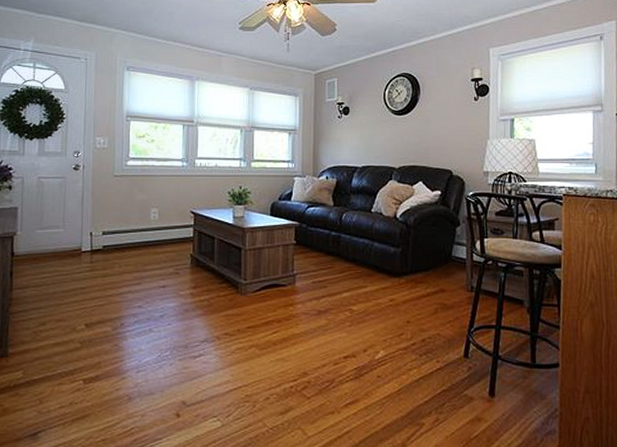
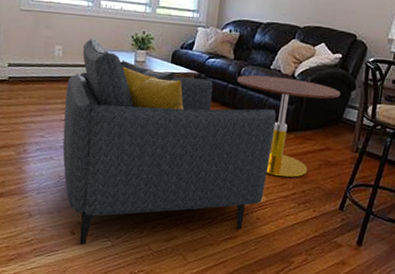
armchair: none [162,198,384,429] -> present [62,38,277,245]
side table: none [339,219,445,327] -> present [237,75,341,178]

